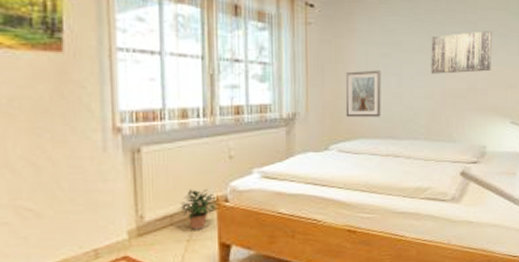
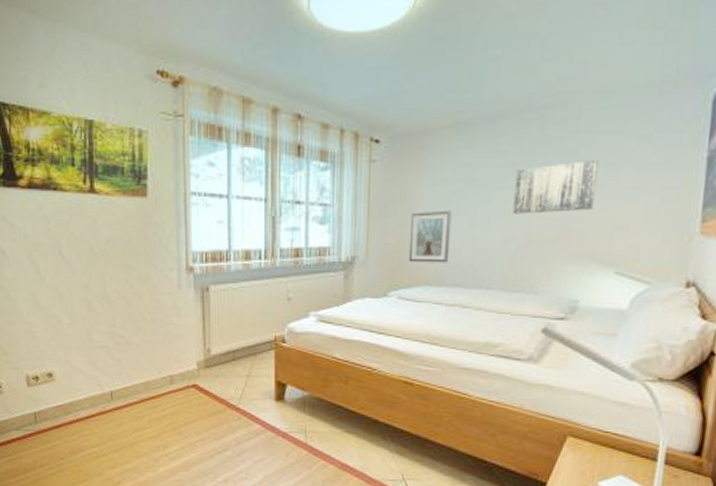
potted plant: present [178,188,218,230] -> none [240,328,276,367]

